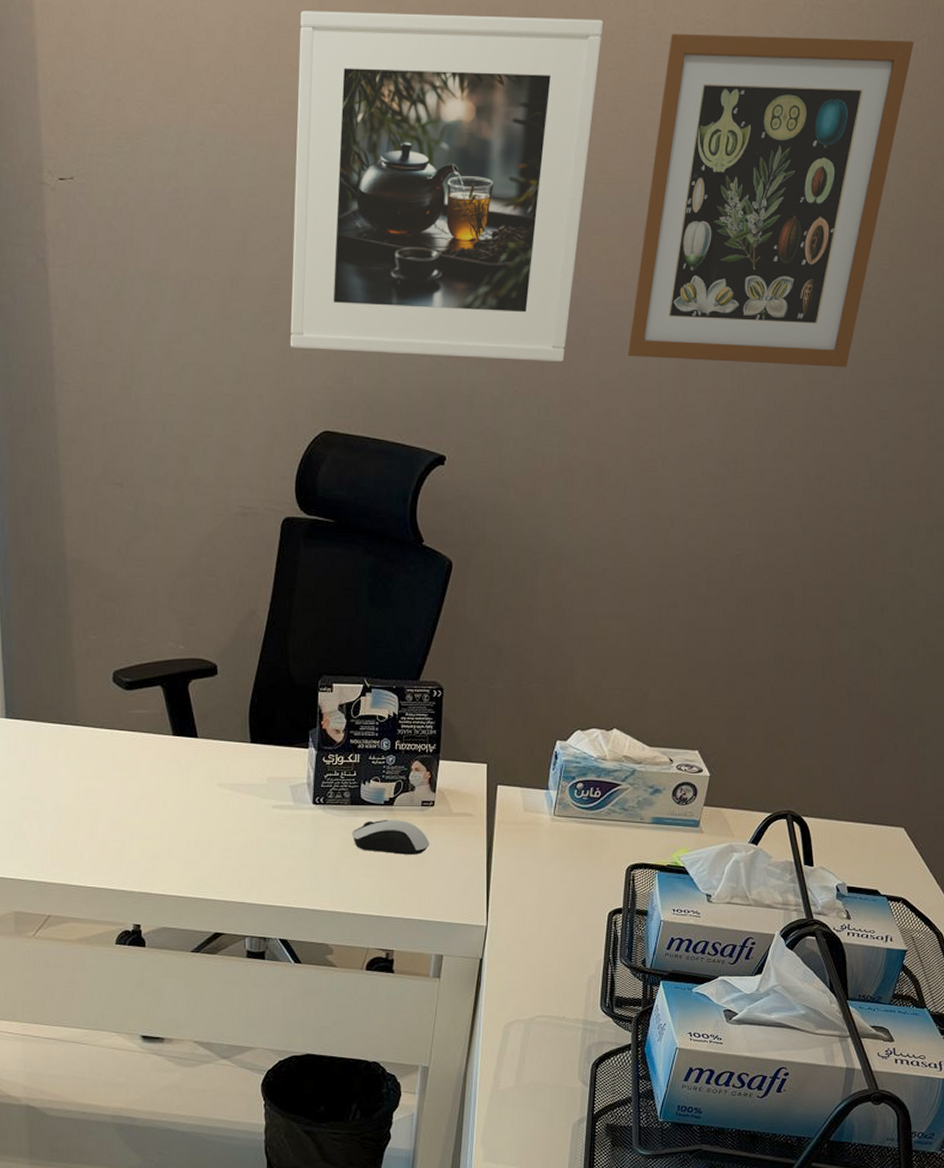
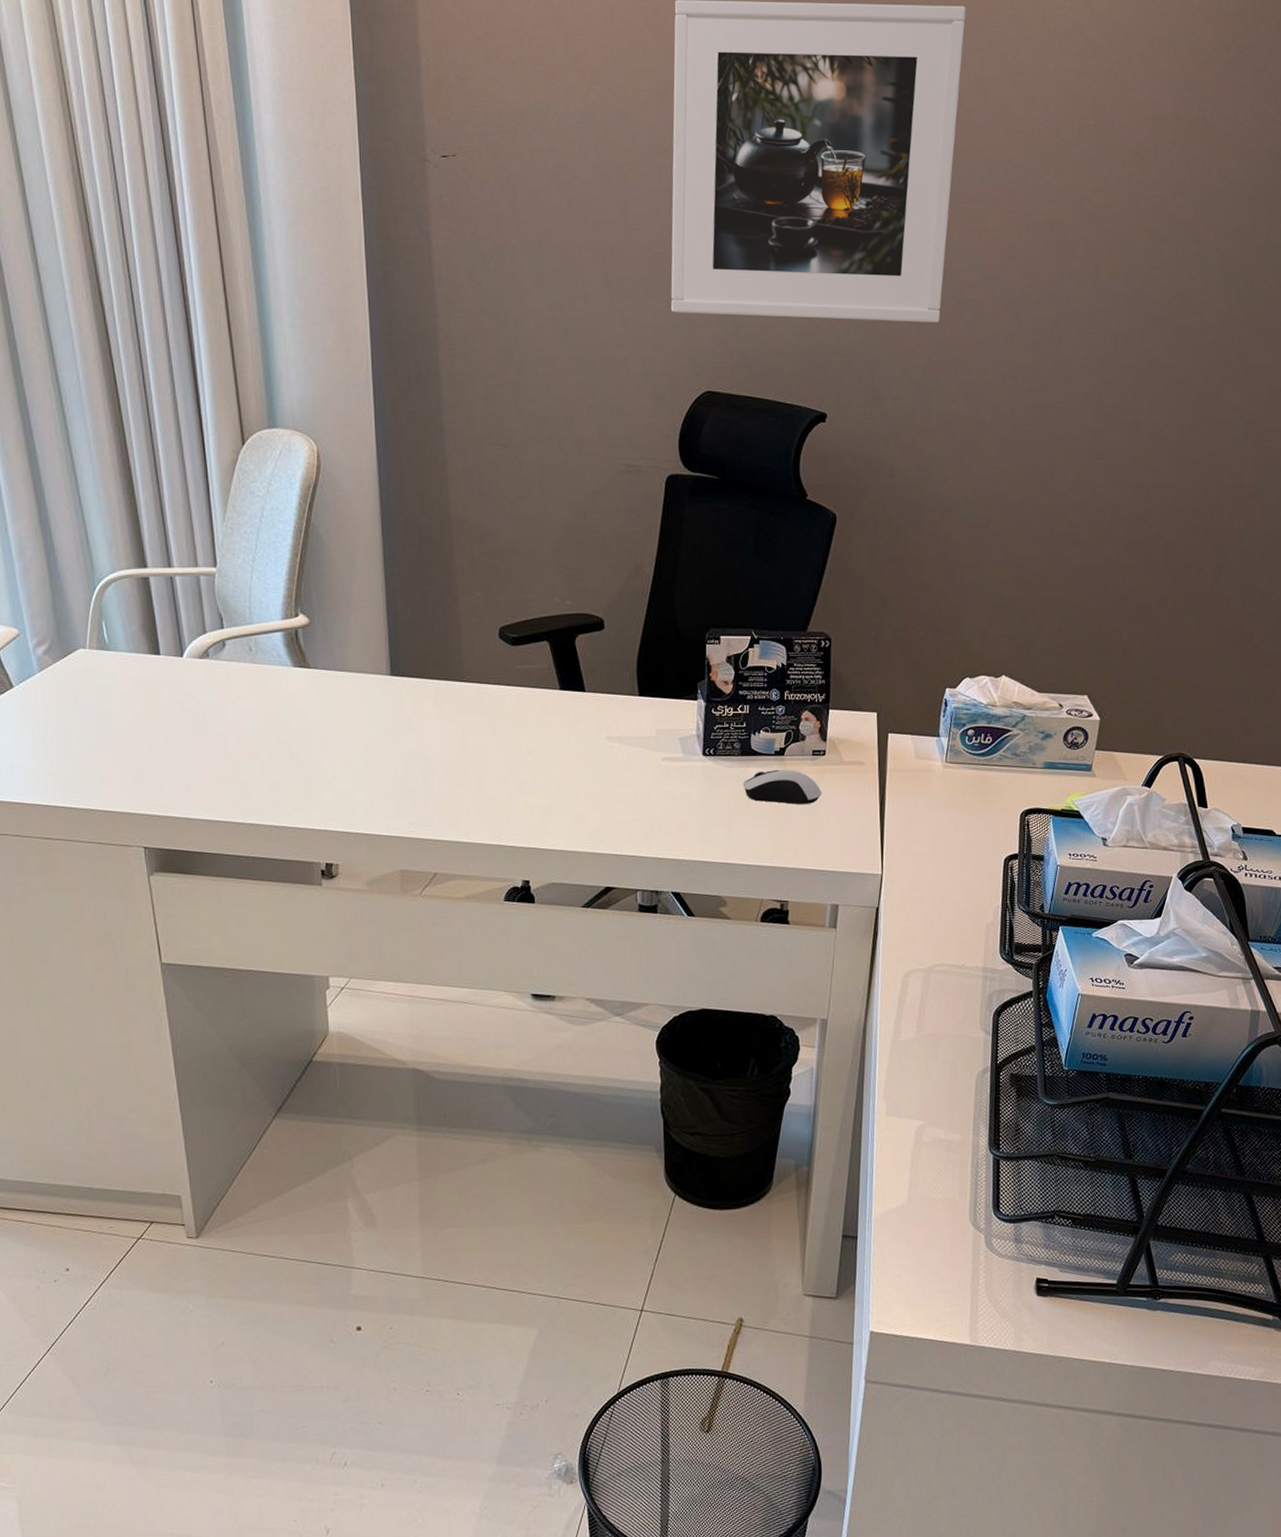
wall art: present [627,34,914,368] -> none [1001,18,1263,326]

